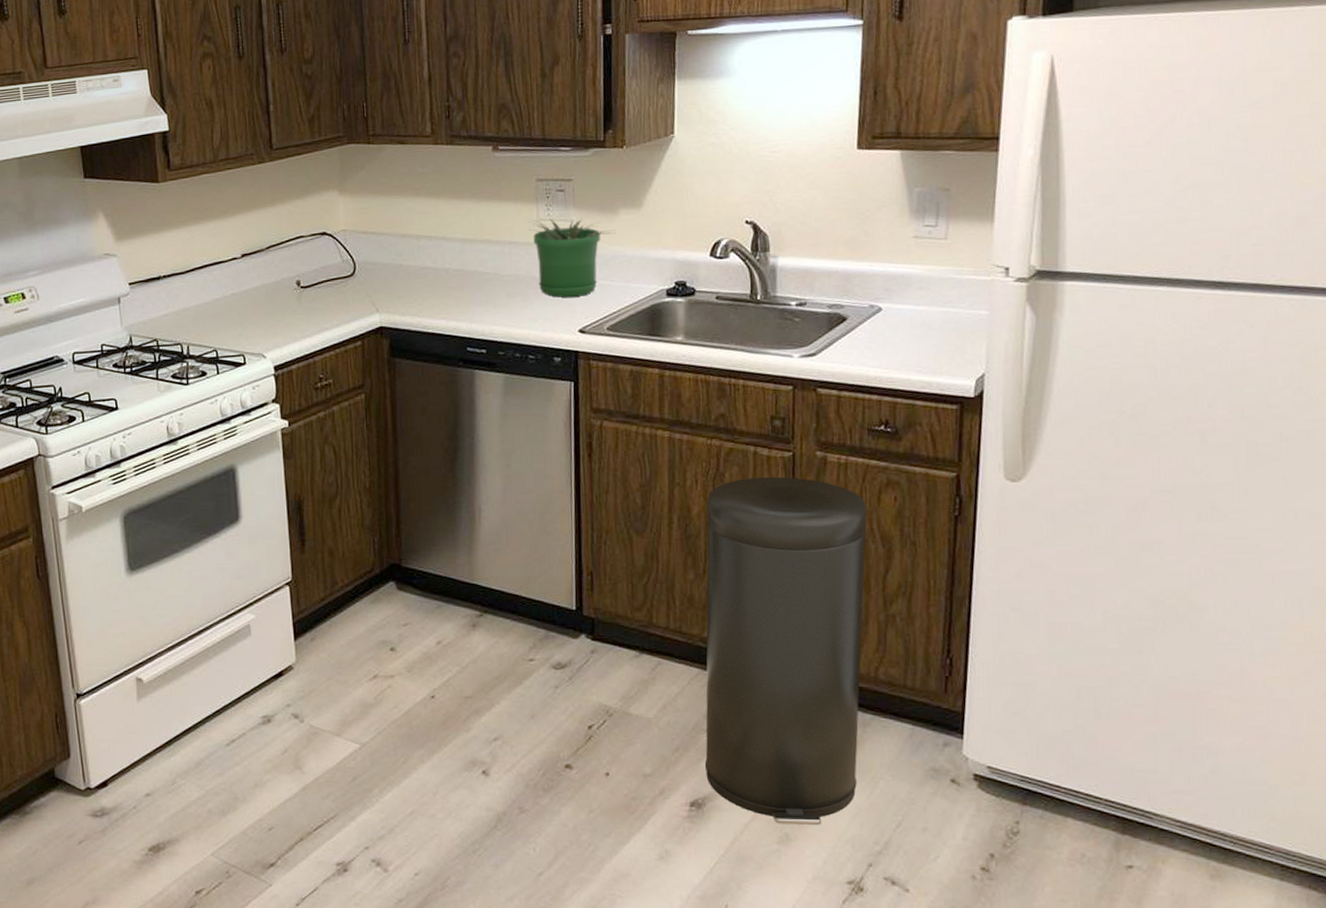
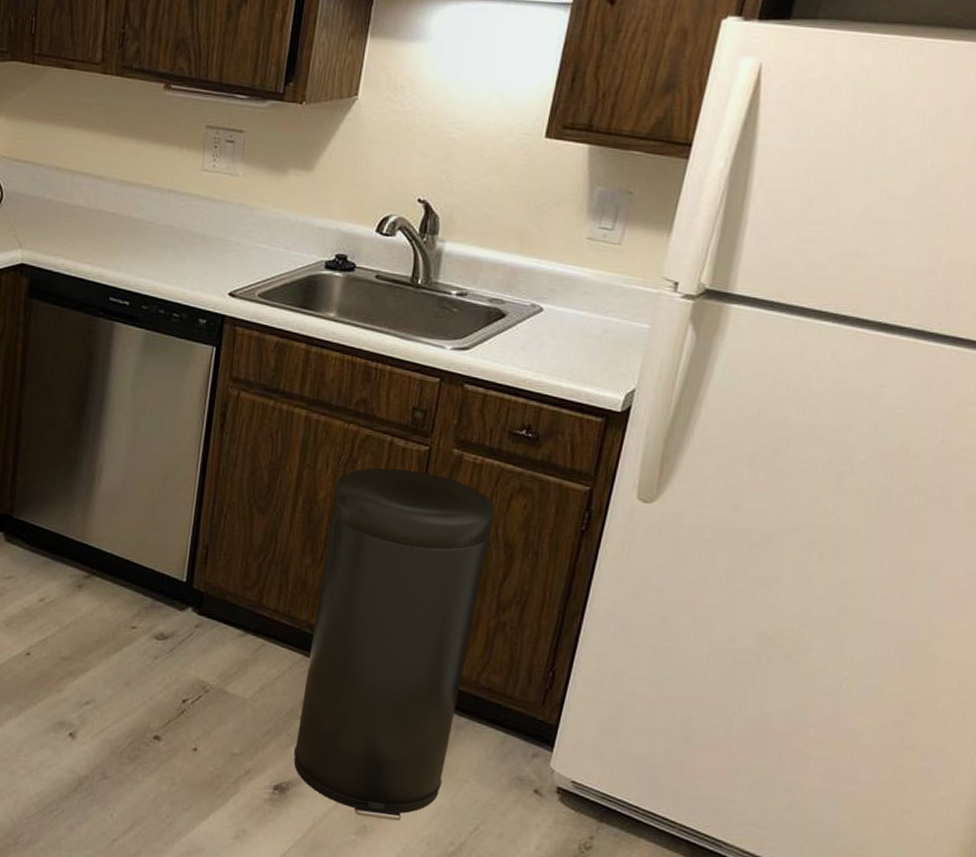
planter: present [529,218,616,298] -> none [191,168,282,258]

